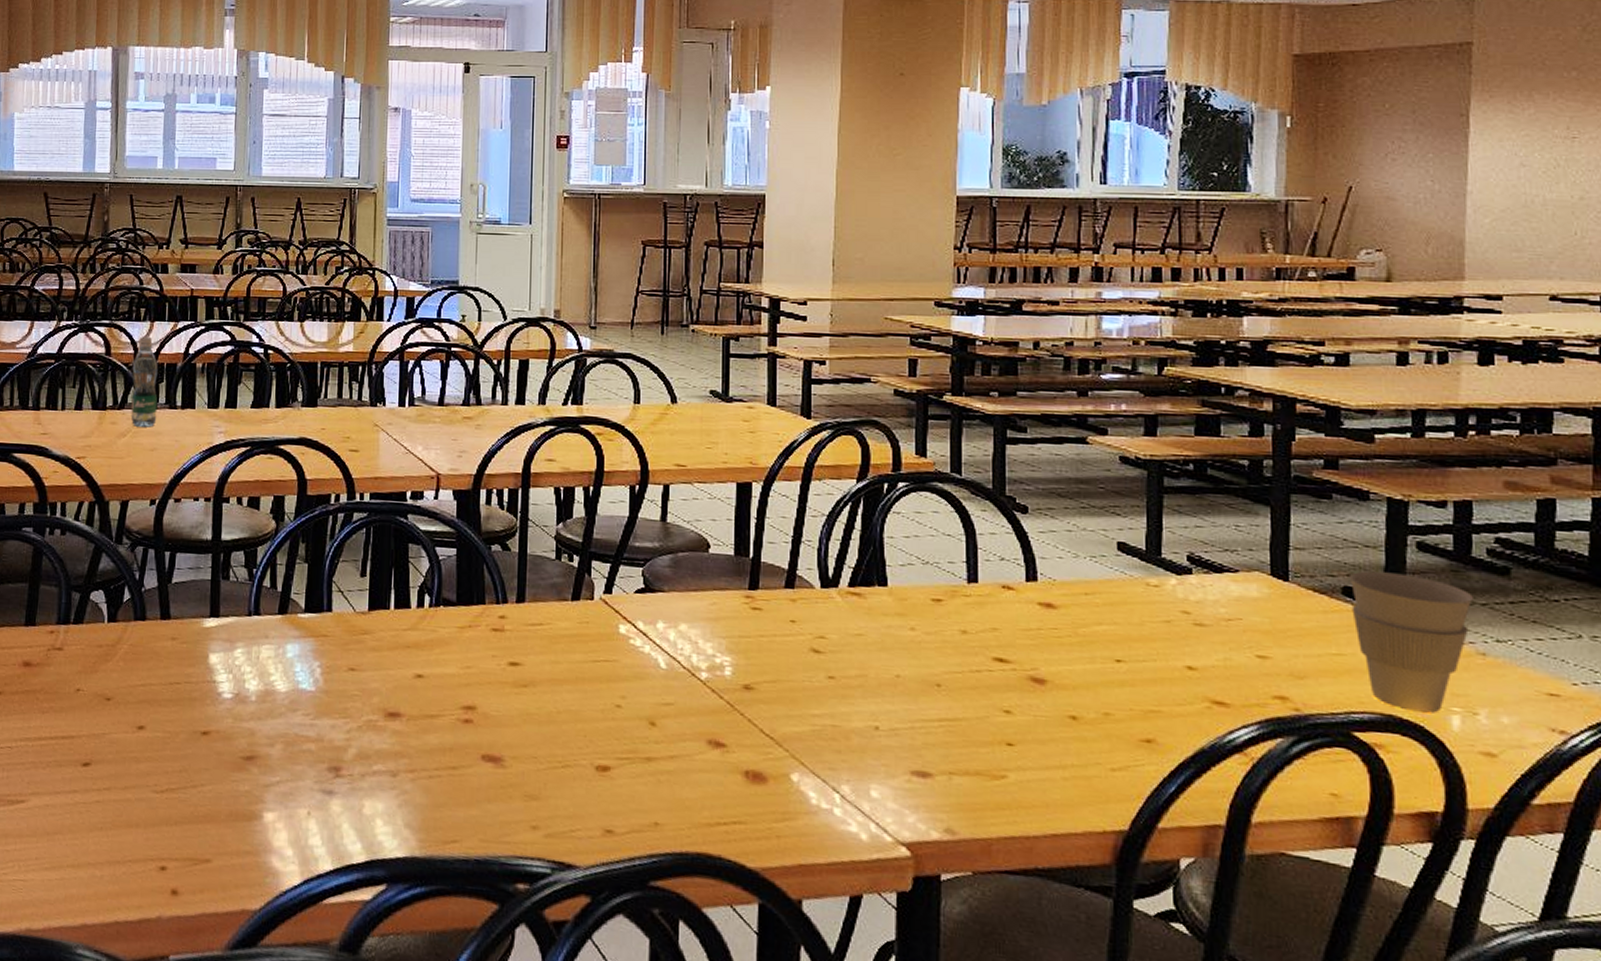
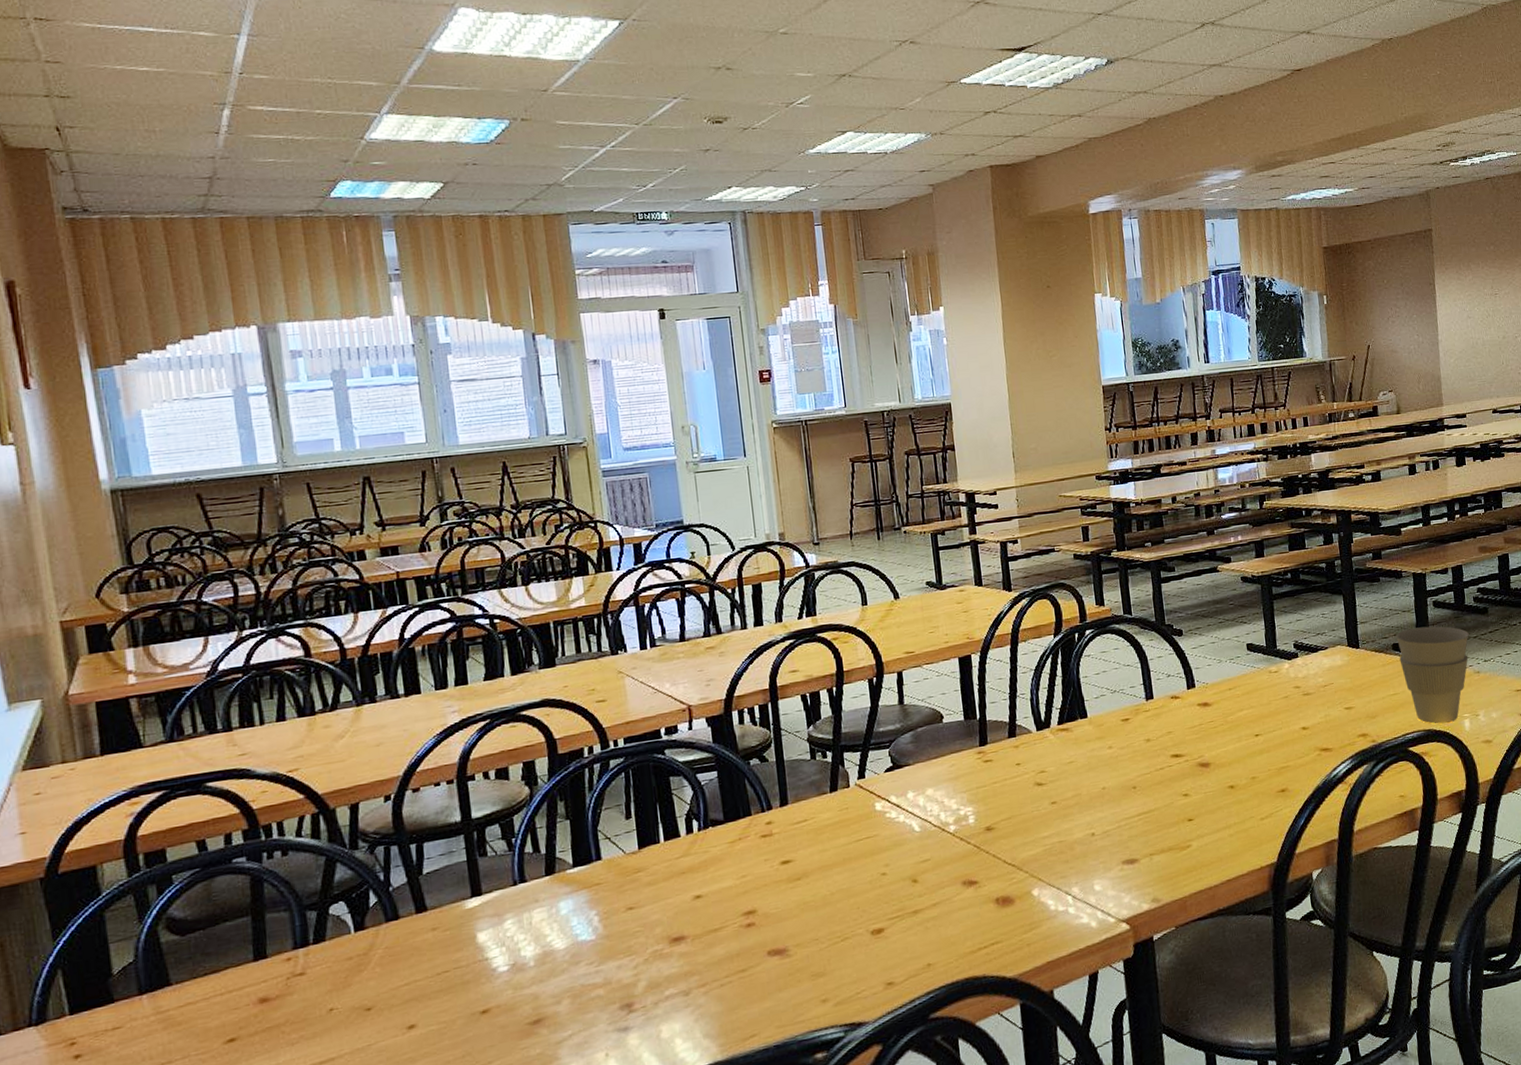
bottle: present [130,337,158,427] -> none [339,630,378,725]

